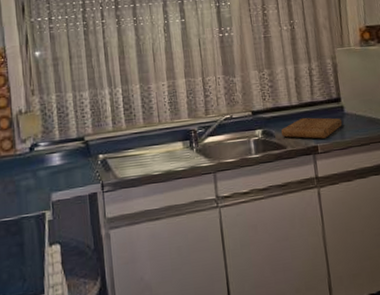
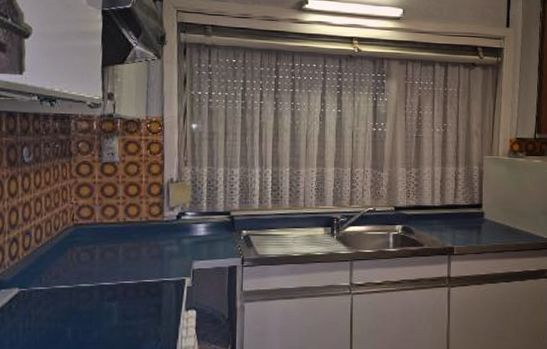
cutting board: present [280,117,343,139] -> none [420,218,481,241]

